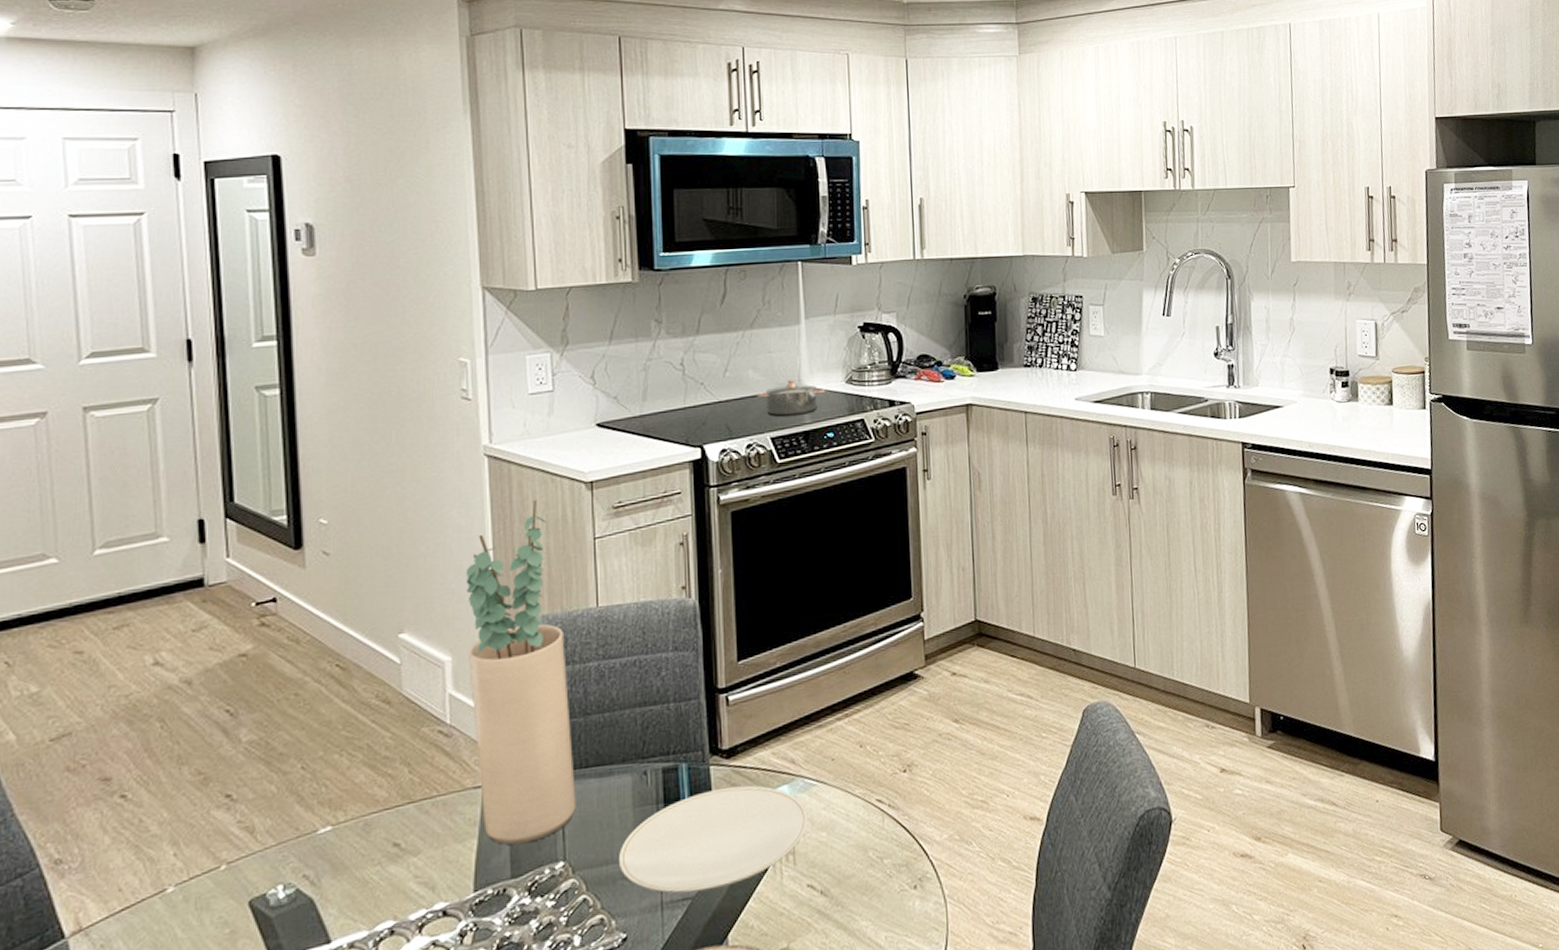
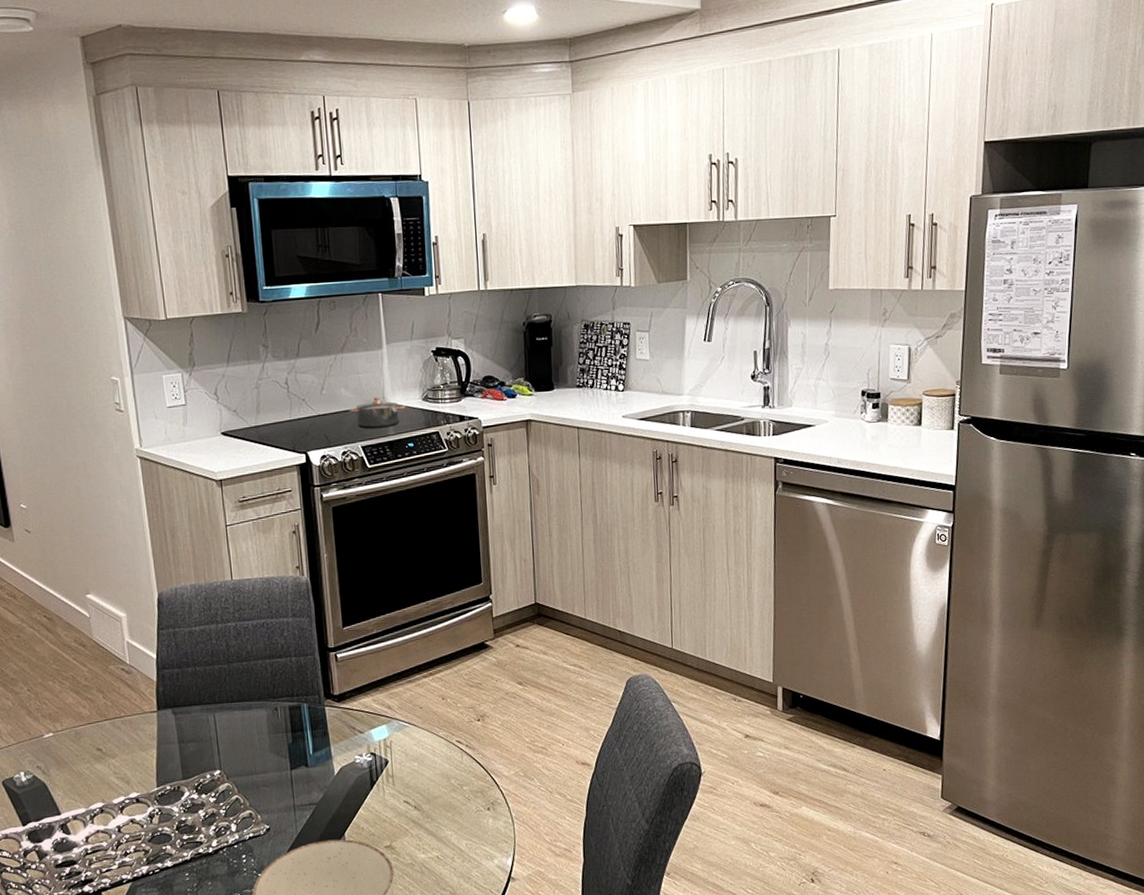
vase: present [465,500,576,846] -> none [130,494,226,756]
plate: present [619,785,808,894] -> none [260,723,403,800]

